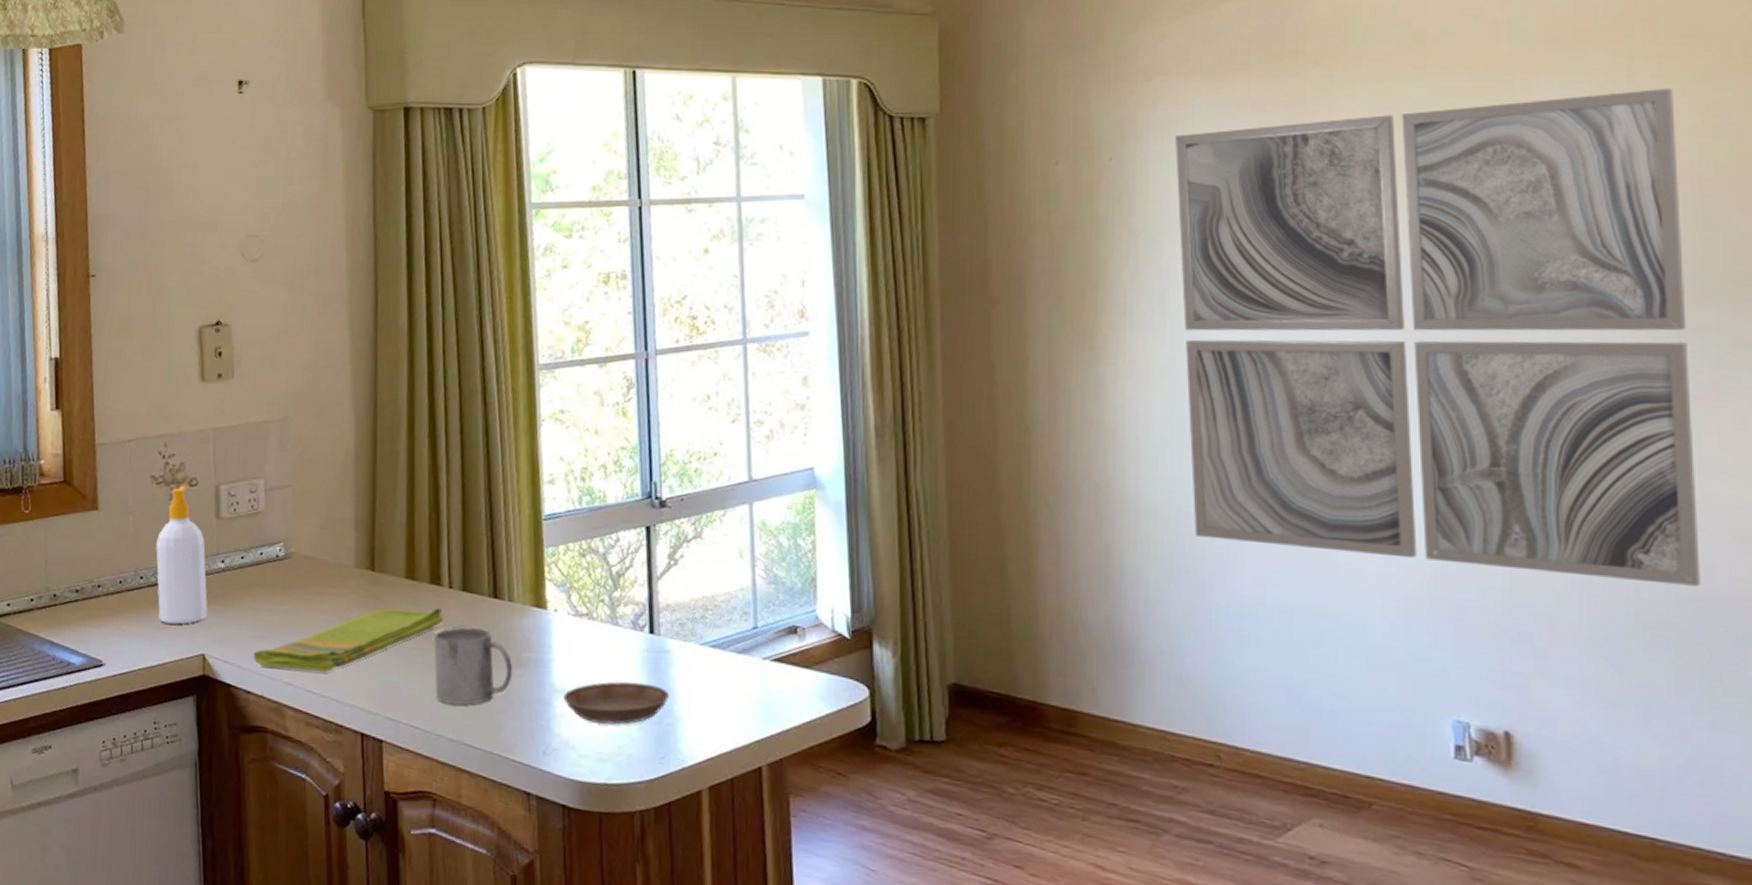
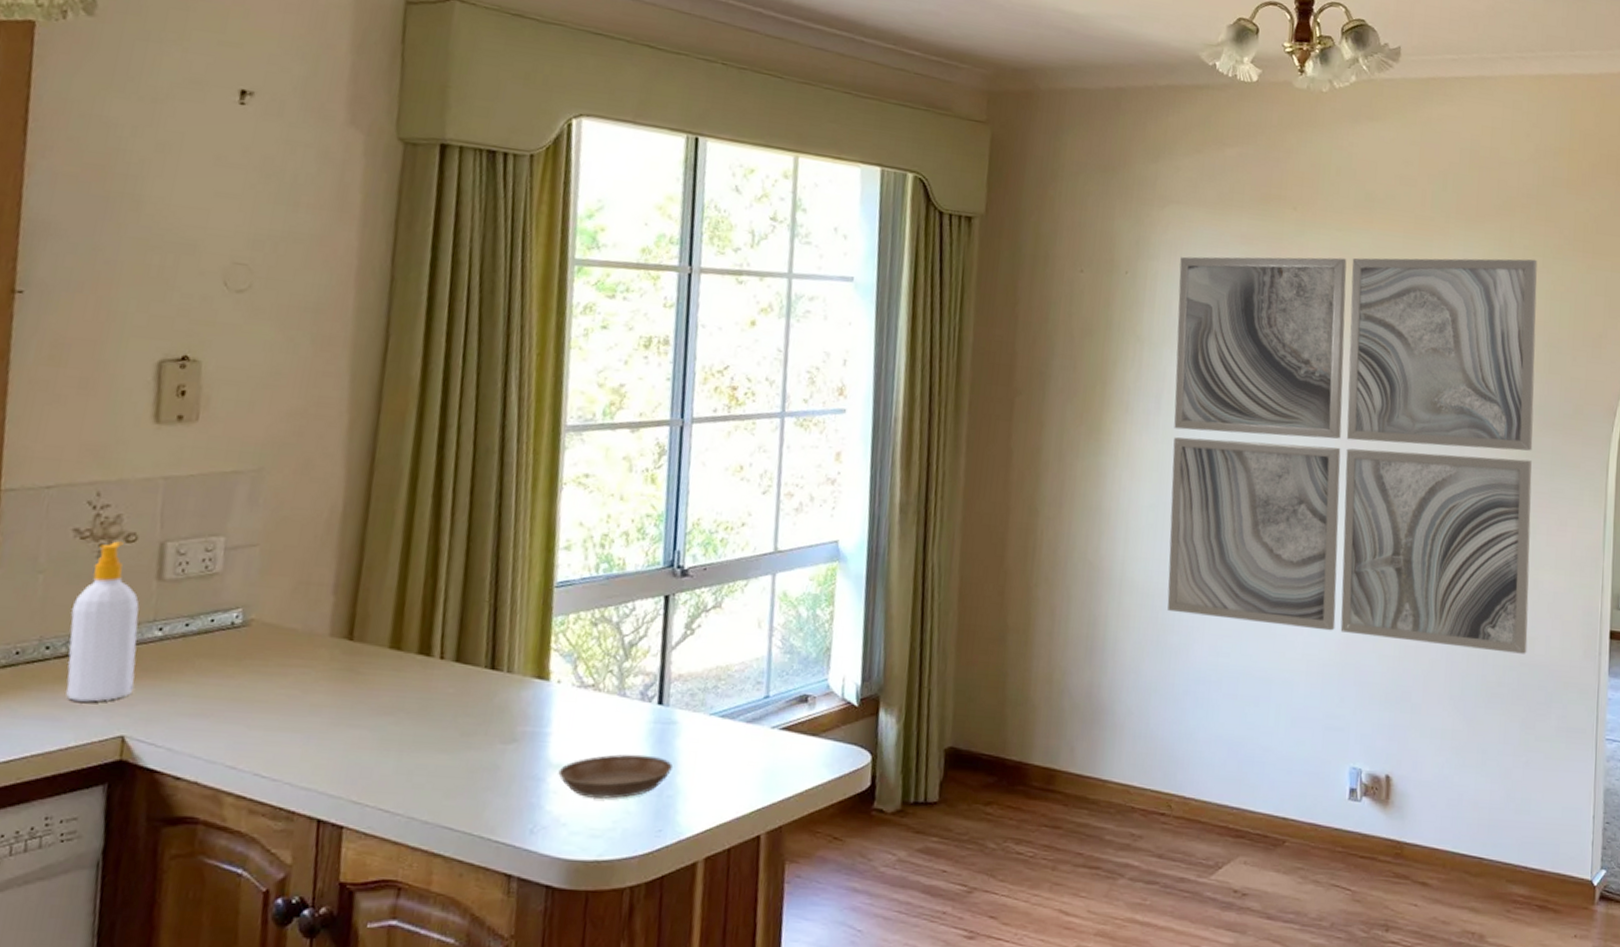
dish towel: present [253,607,444,672] -> none [188,679,431,753]
mug: present [434,627,513,706] -> none [412,700,505,785]

